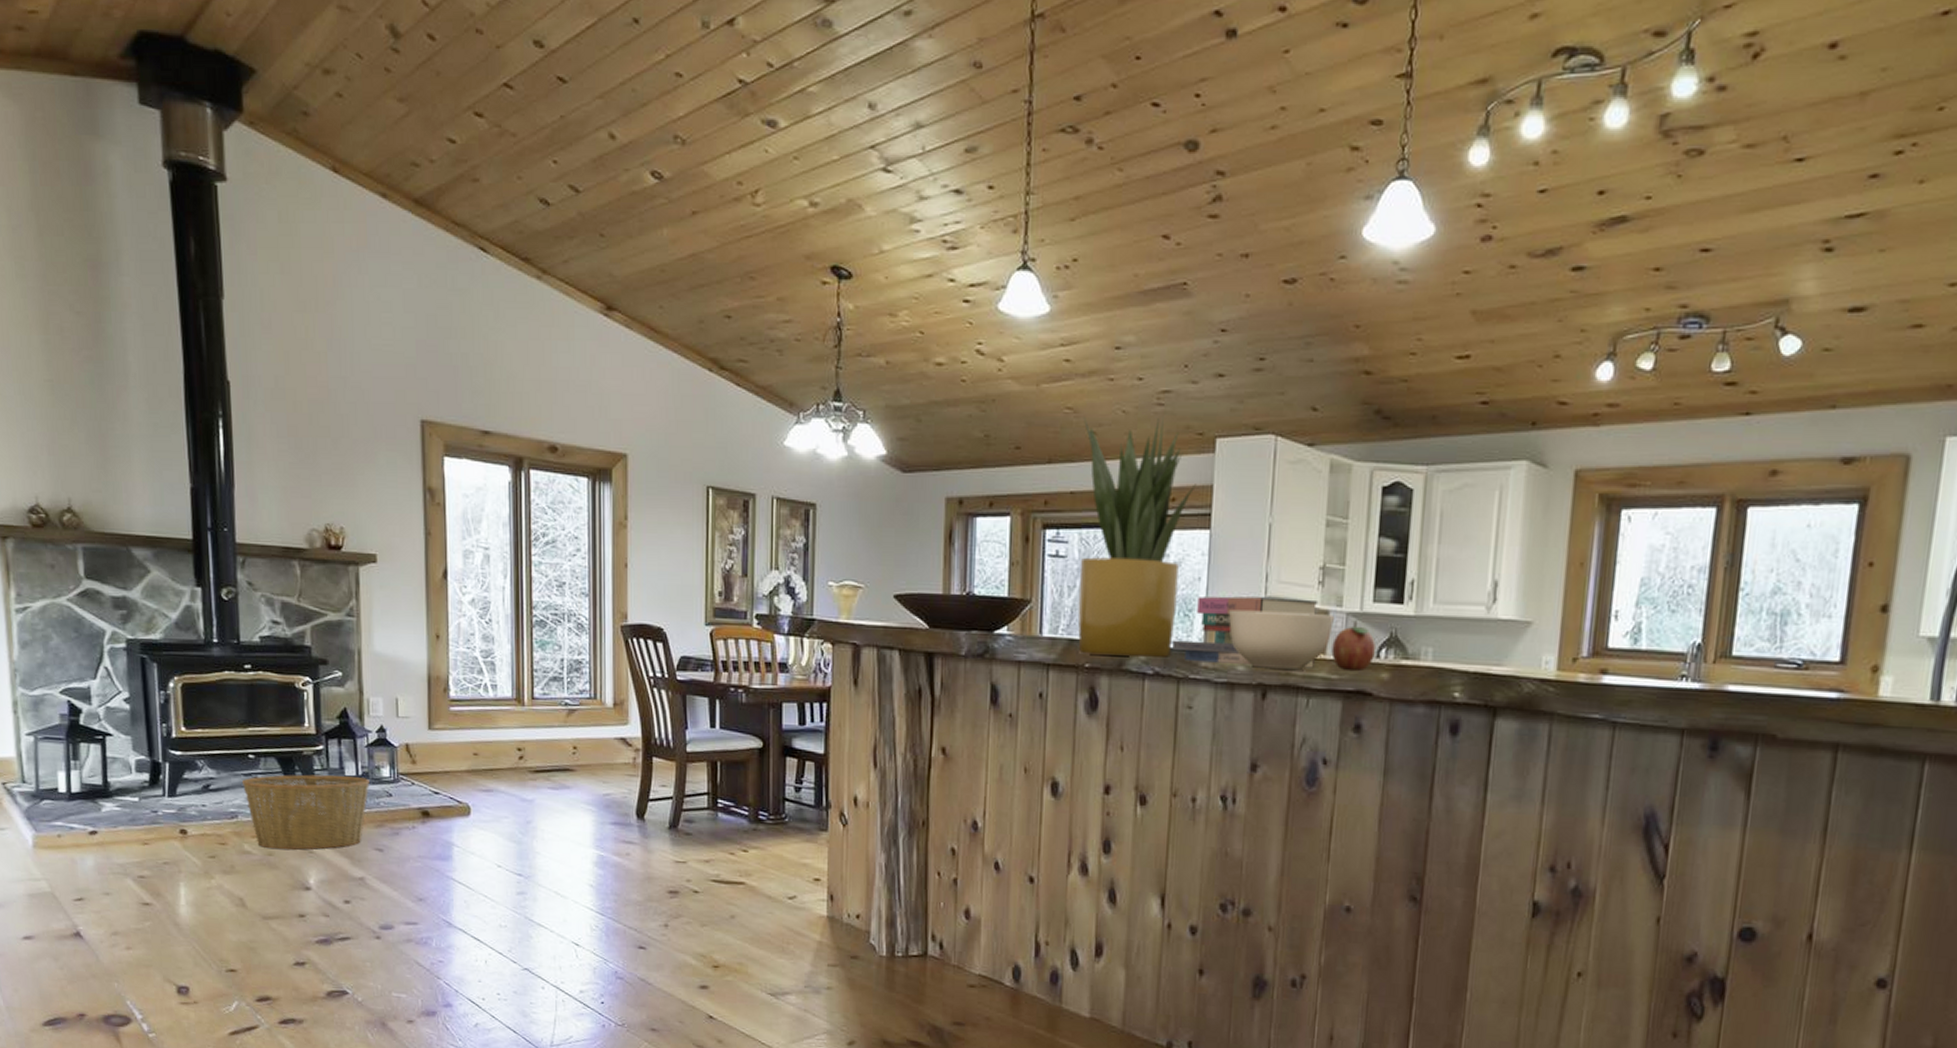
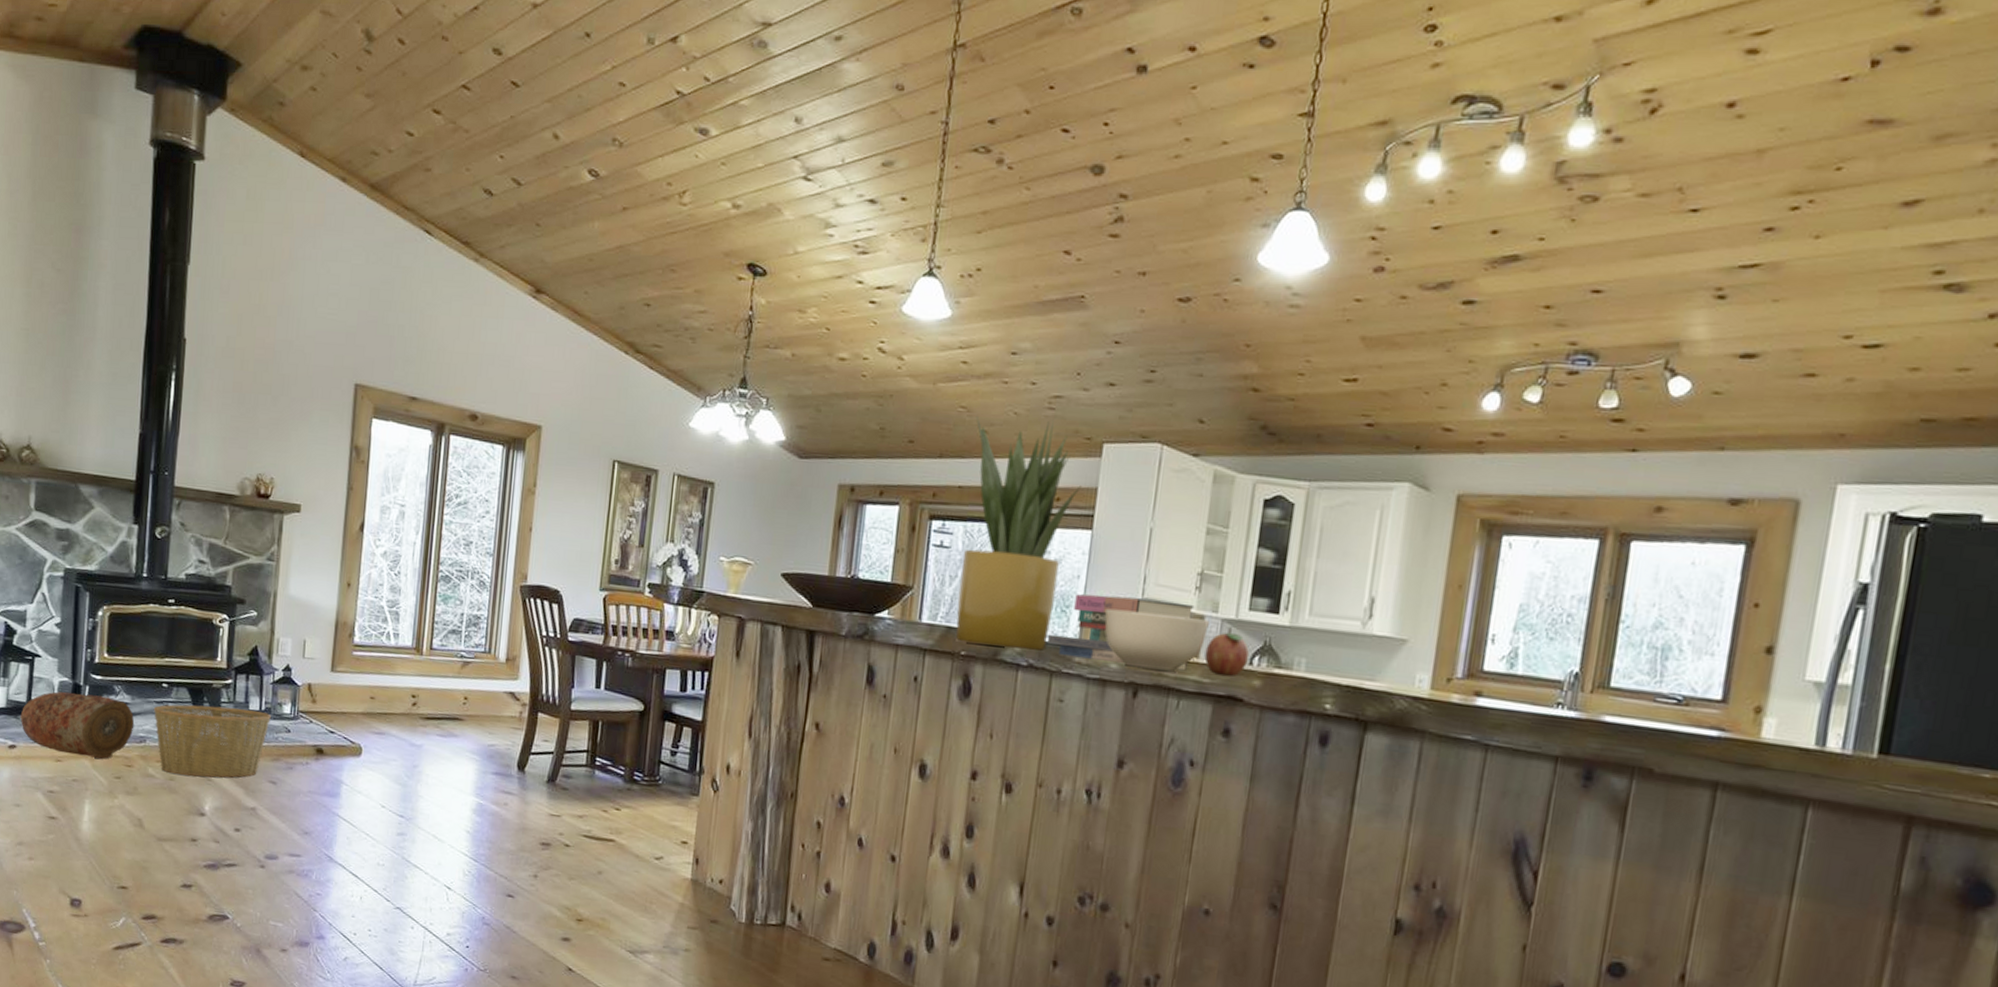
decorative log: none [97,770,223,839] -> present [20,691,135,759]

